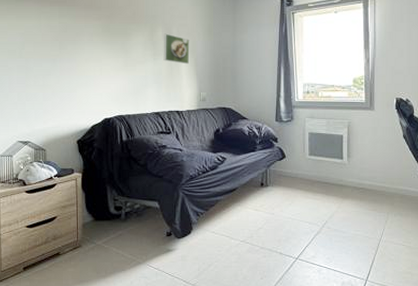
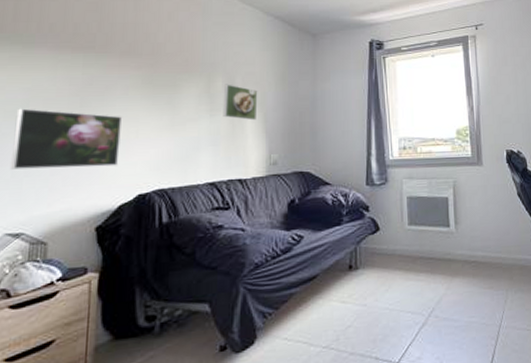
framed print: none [16,49,90,96] -> present [10,108,123,170]

